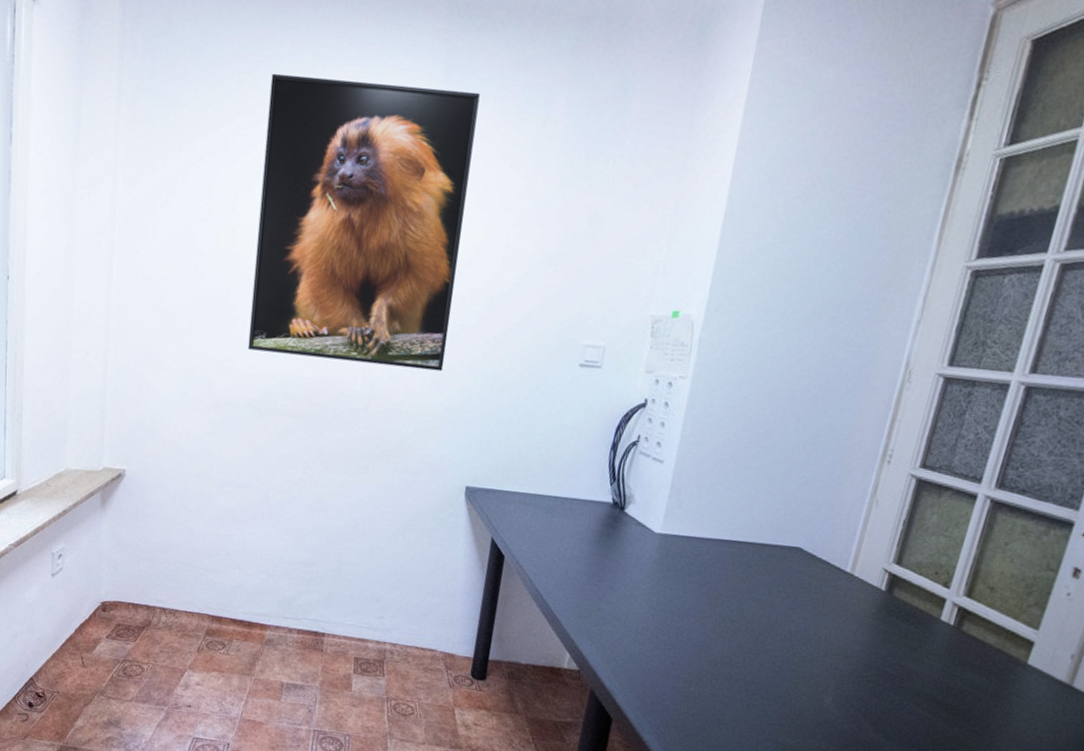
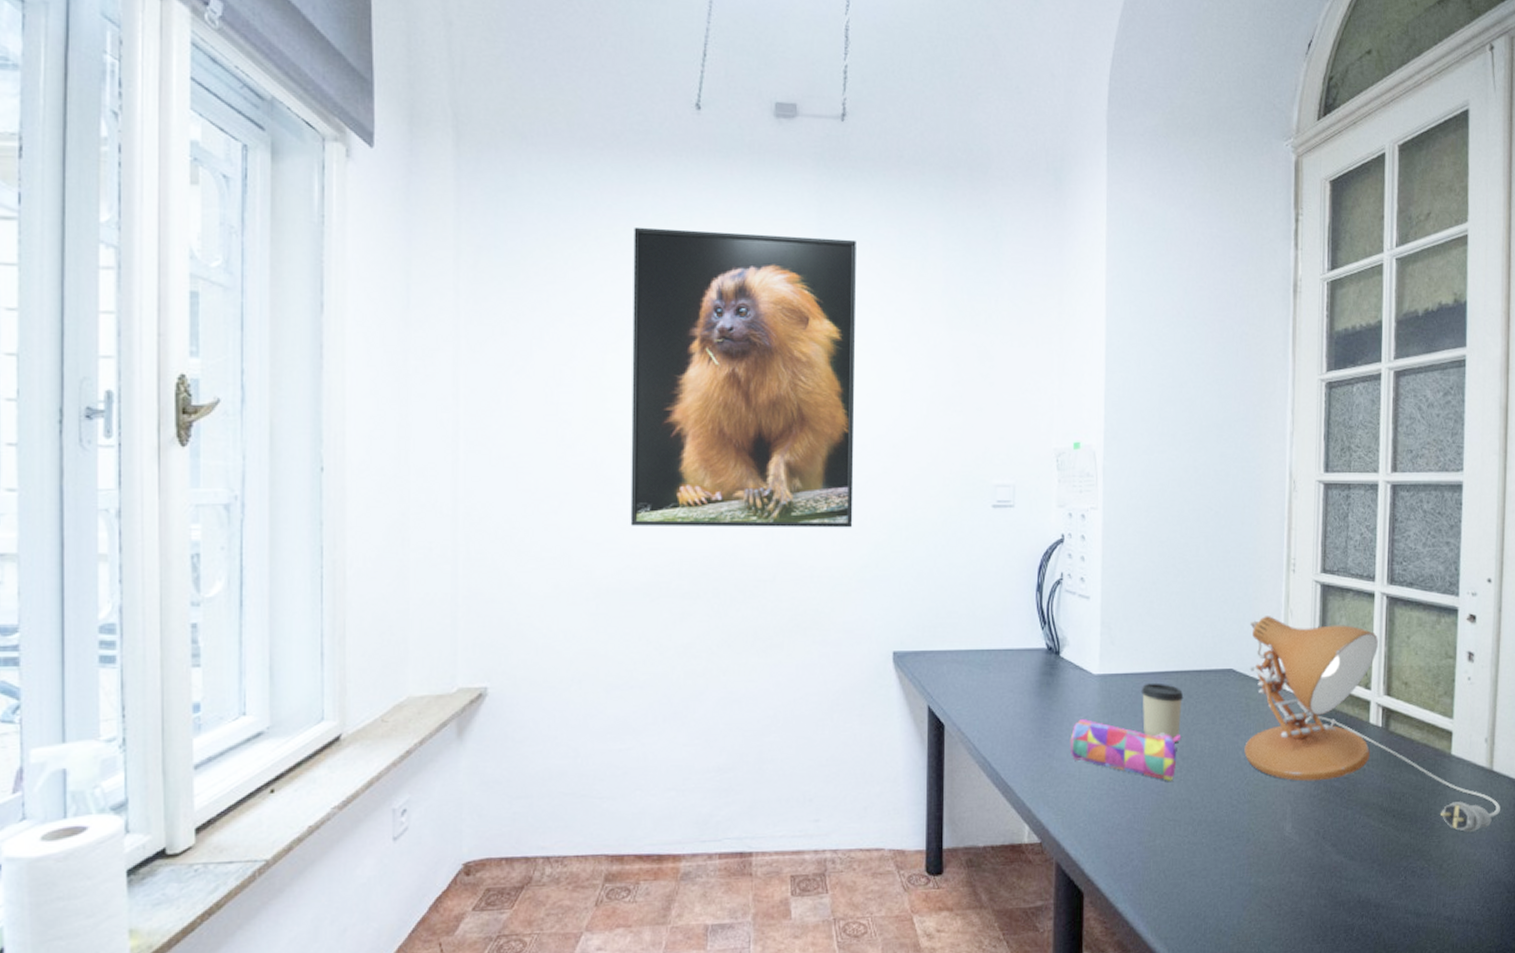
pencil case: none [620,571,734,639] -> present [1070,719,1182,781]
cup: none [695,548,744,607] -> present [1141,682,1184,743]
desk lamp: none [796,502,1072,740] -> present [1244,616,1500,833]

